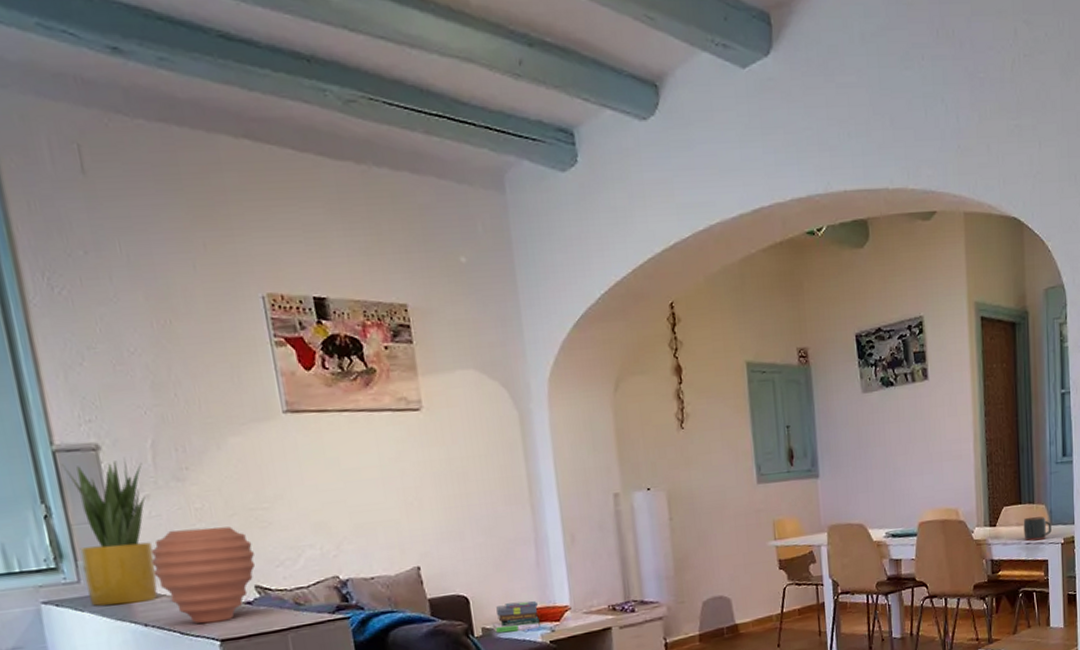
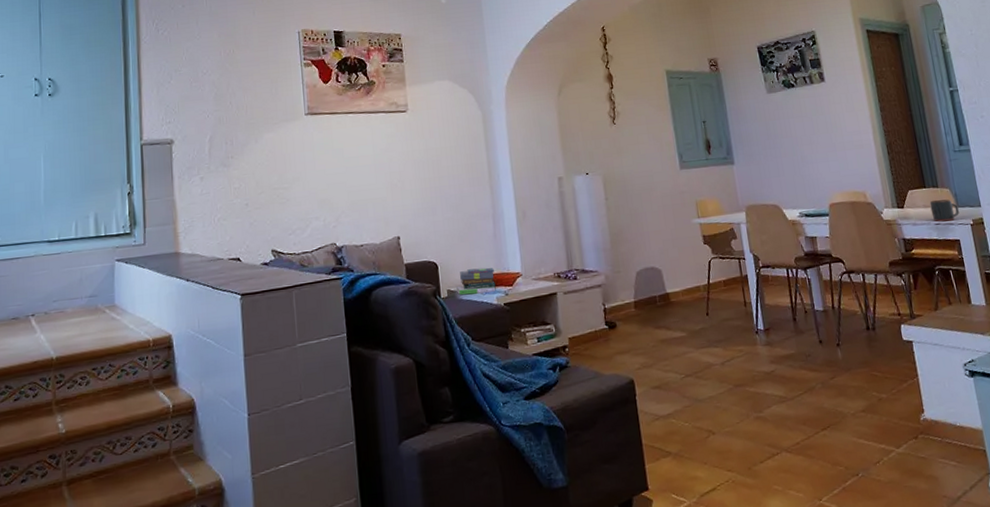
planter: present [61,458,158,607] -> none [146,150,201,264]
vase: present [151,526,256,624] -> none [198,202,274,281]

